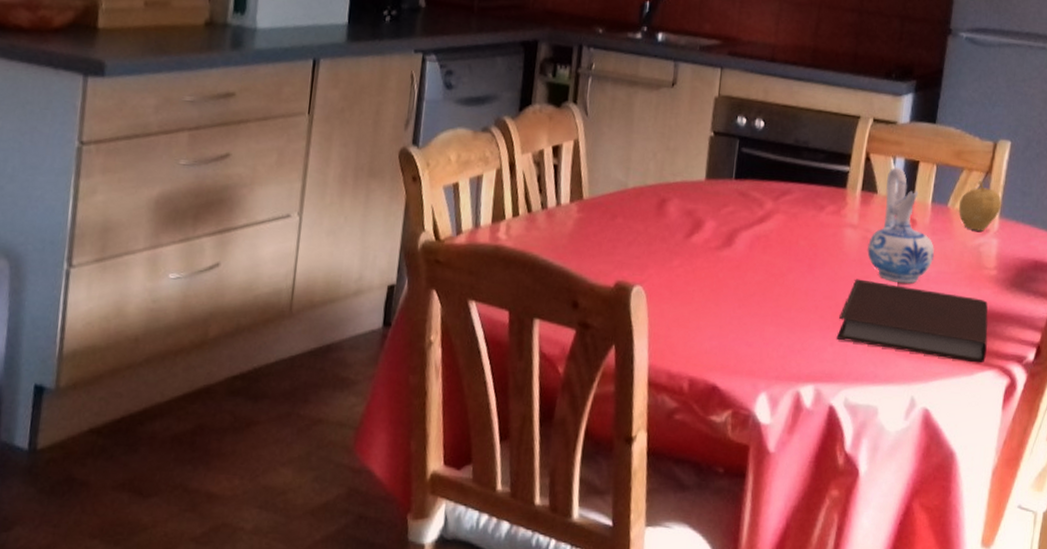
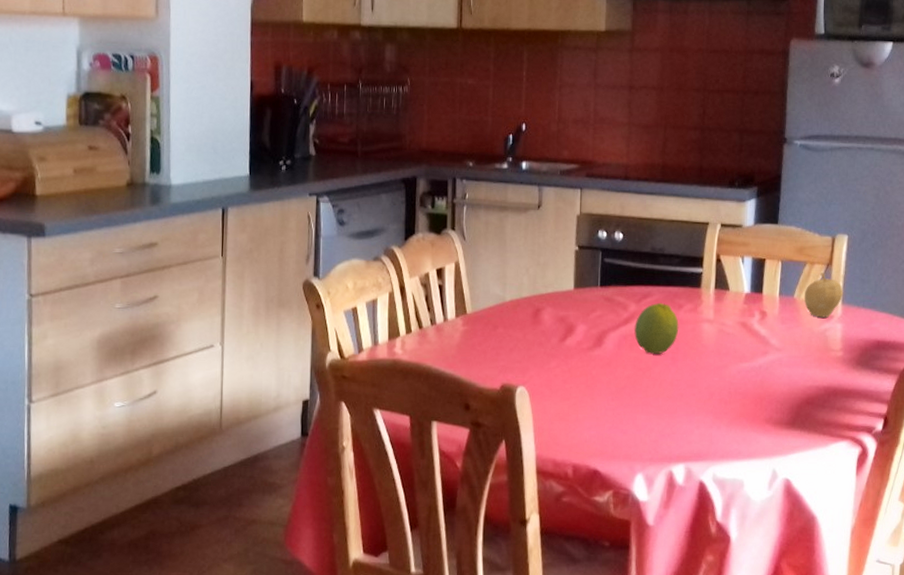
fruit: none [768,201,819,259] -> present [634,302,679,354]
notebook: present [836,279,988,363] -> none [701,368,838,436]
ceramic pitcher: present [866,167,935,284] -> none [723,266,785,370]

